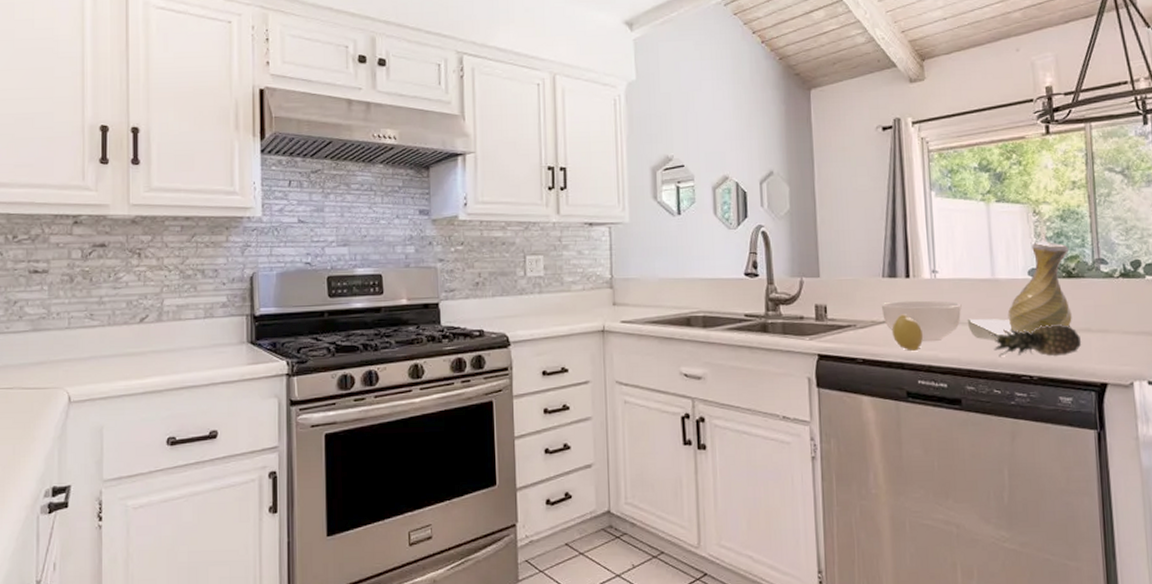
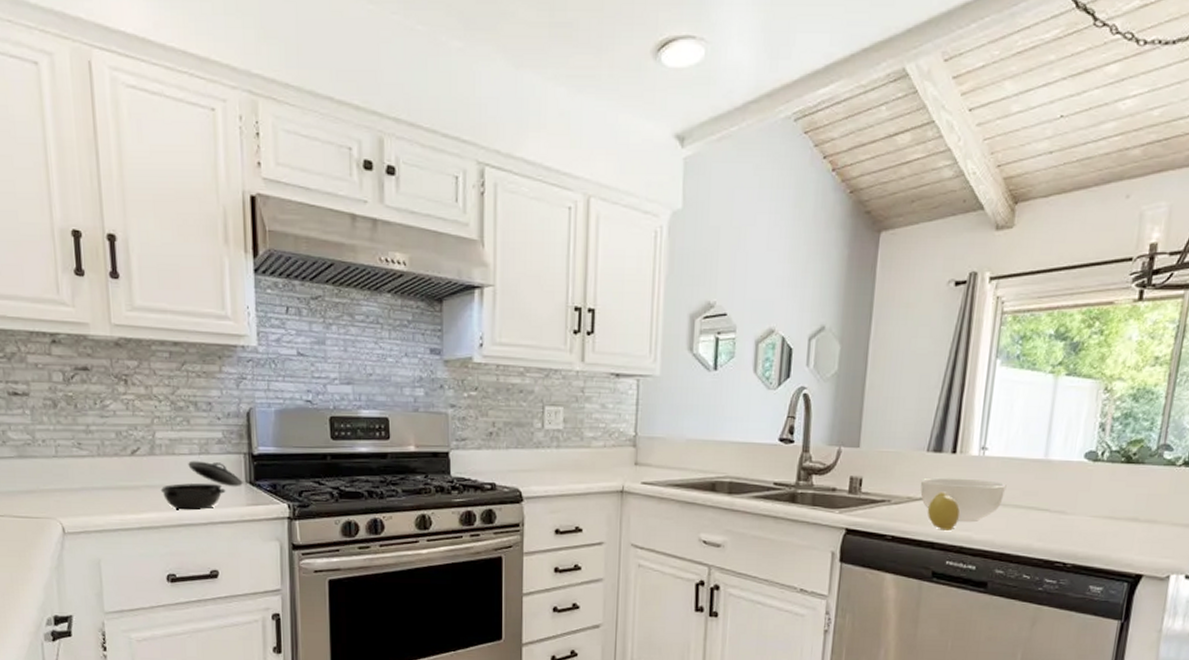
cooking pot: none [165,324,244,373] -> present [160,461,243,511]
vase: present [967,241,1072,341] -> none [1009,421,1135,526]
fruit: present [989,323,1082,357] -> none [1029,511,1126,545]

